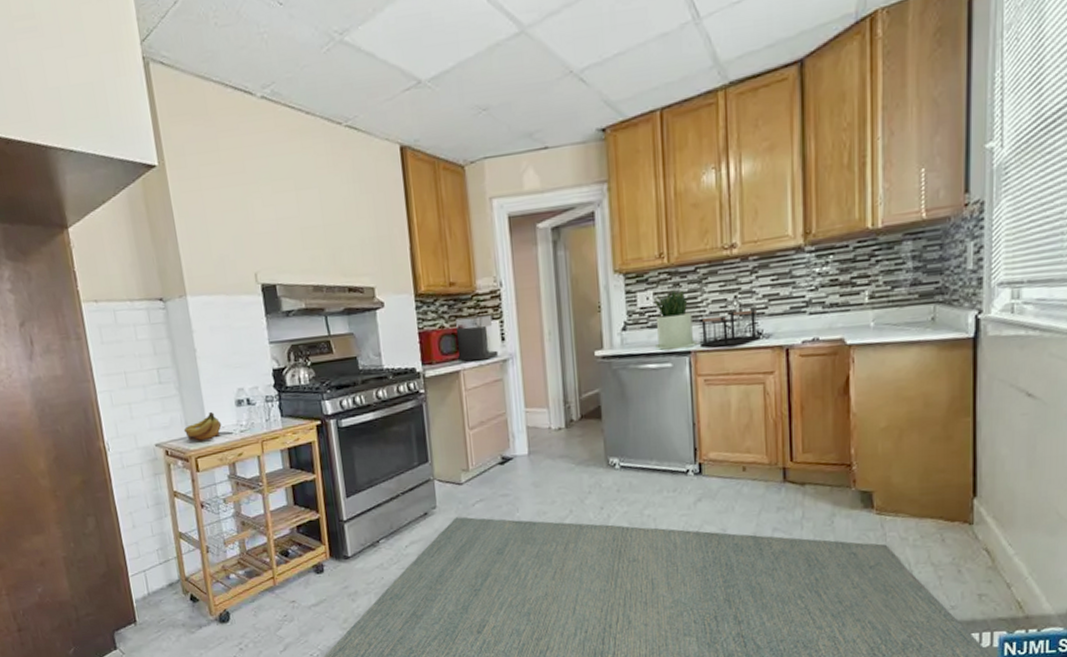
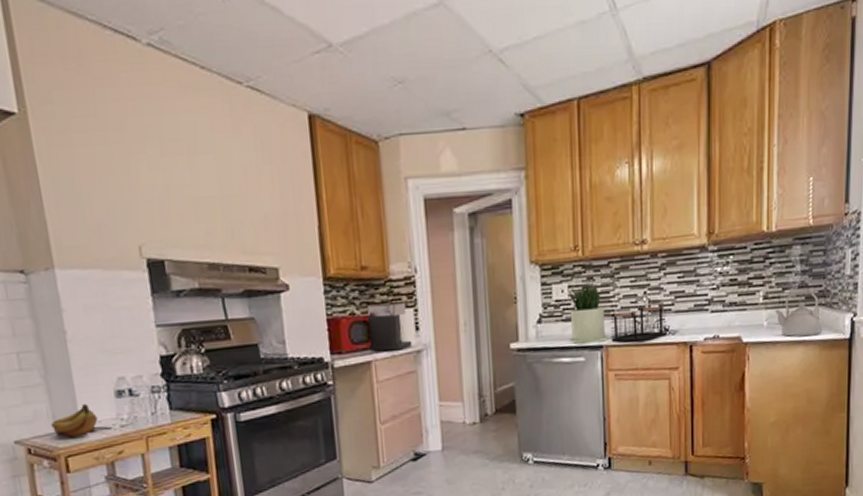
kettle: none [884,284,941,338] -> present [775,287,823,337]

